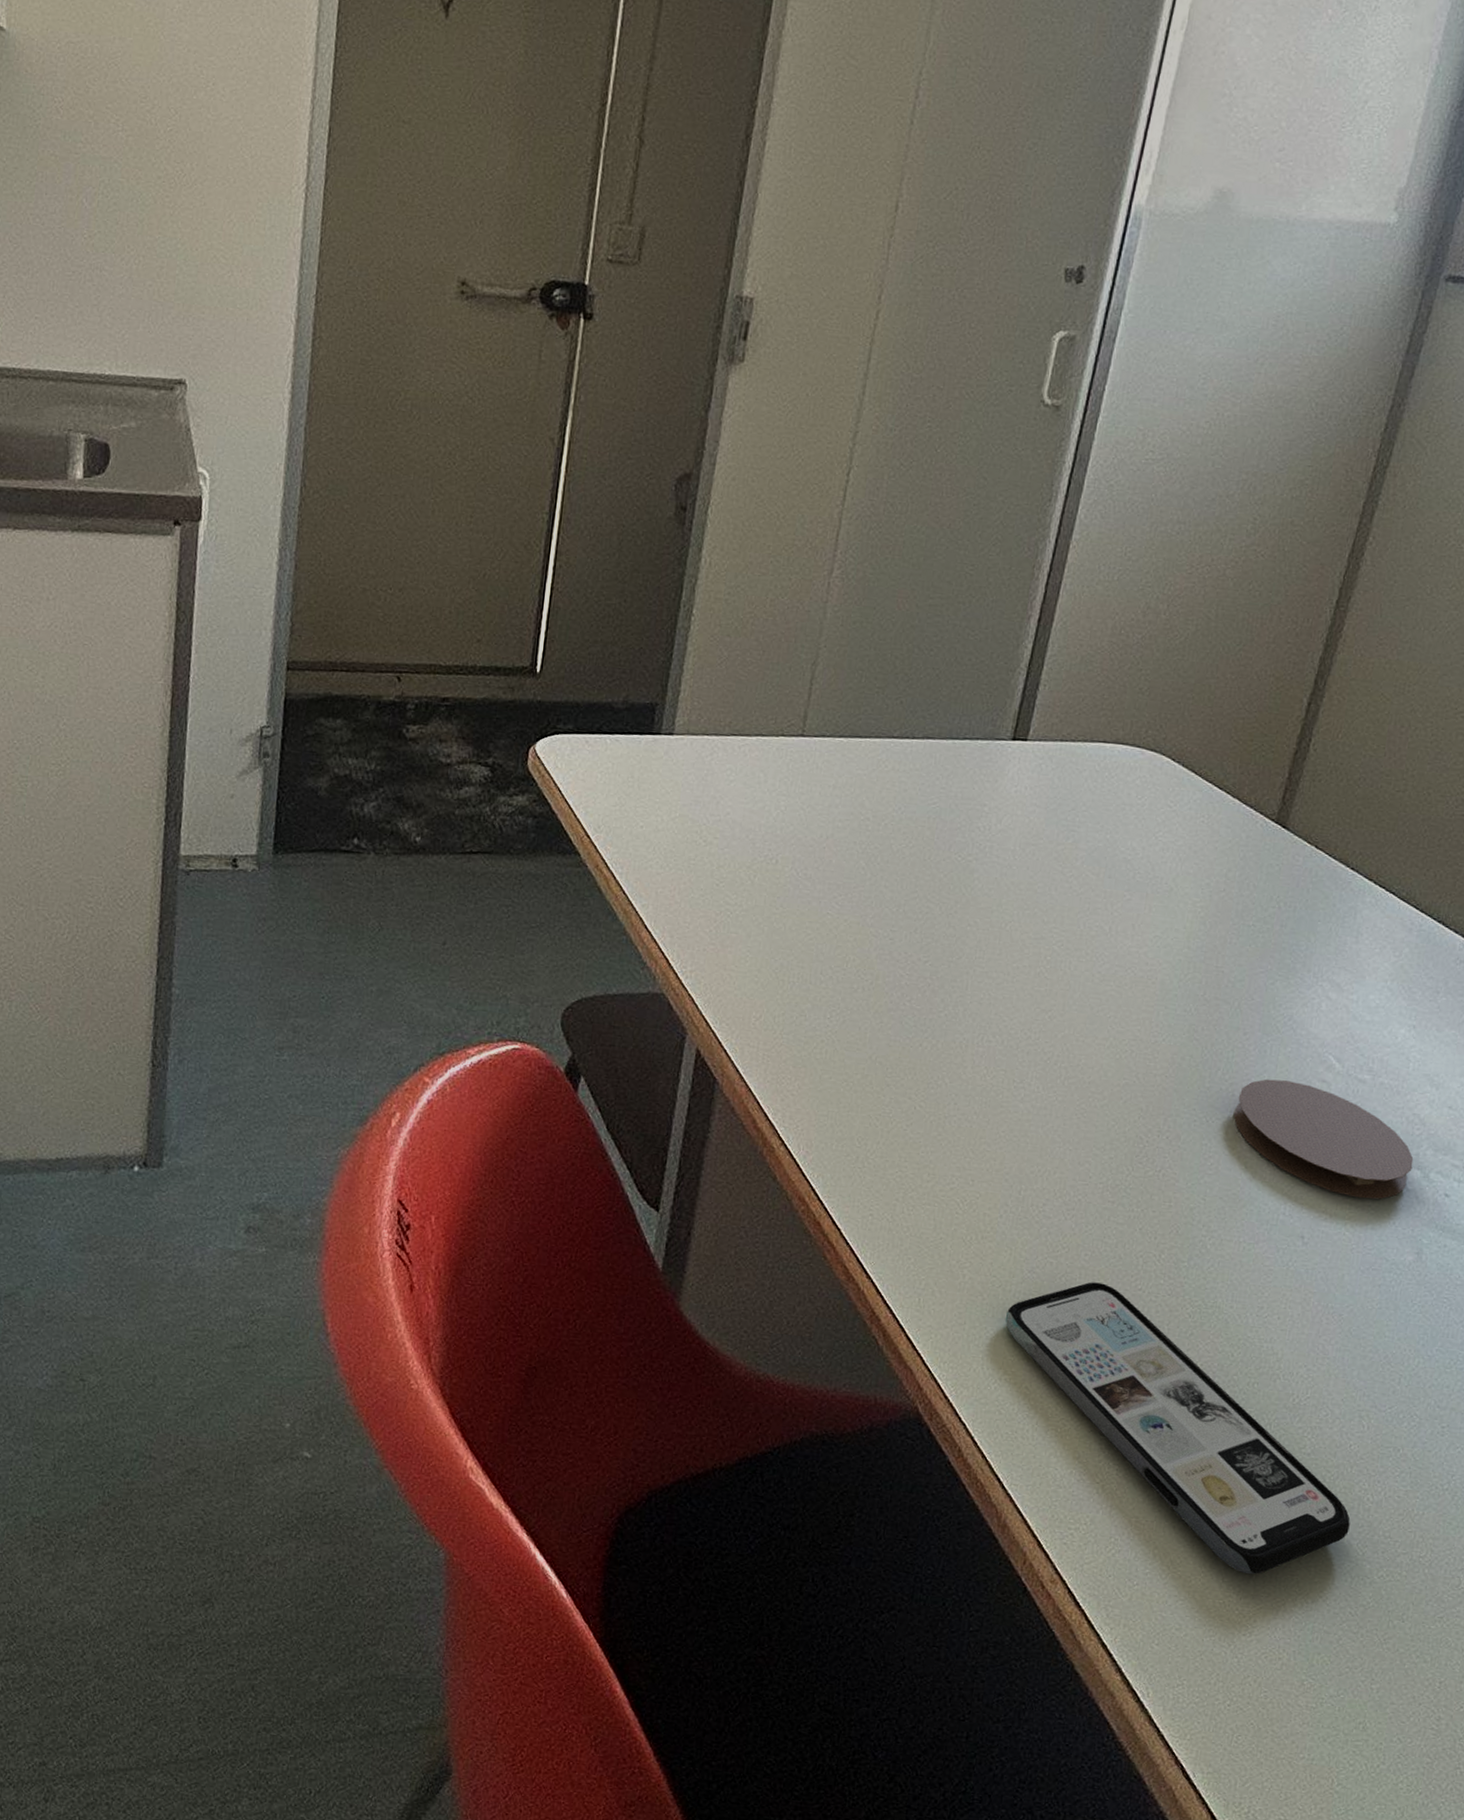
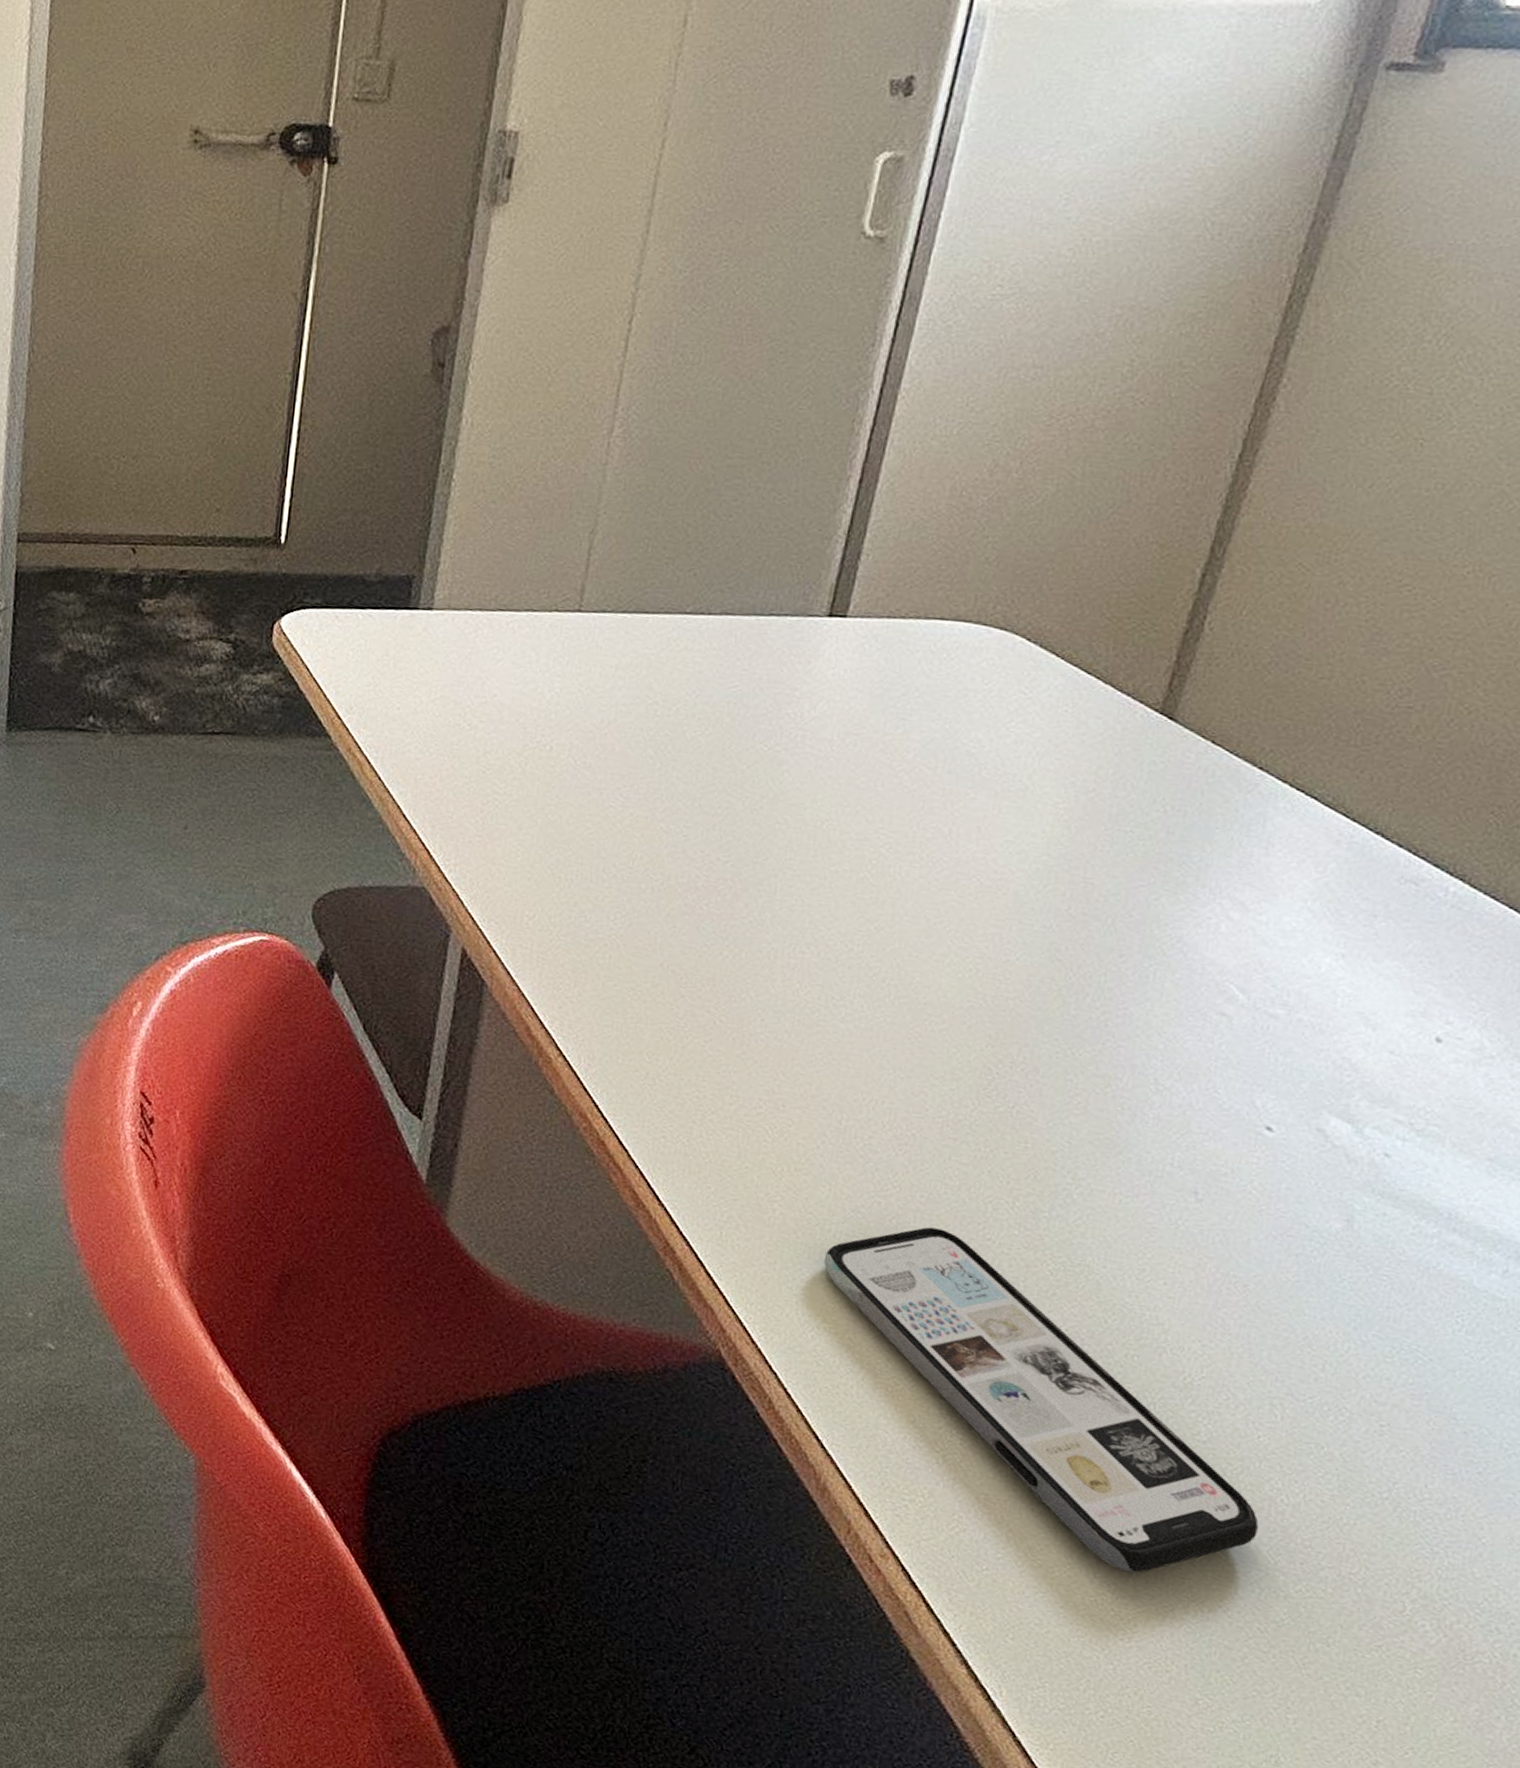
coaster: present [1233,1079,1414,1199] -> none [1106,1008,1343,1155]

